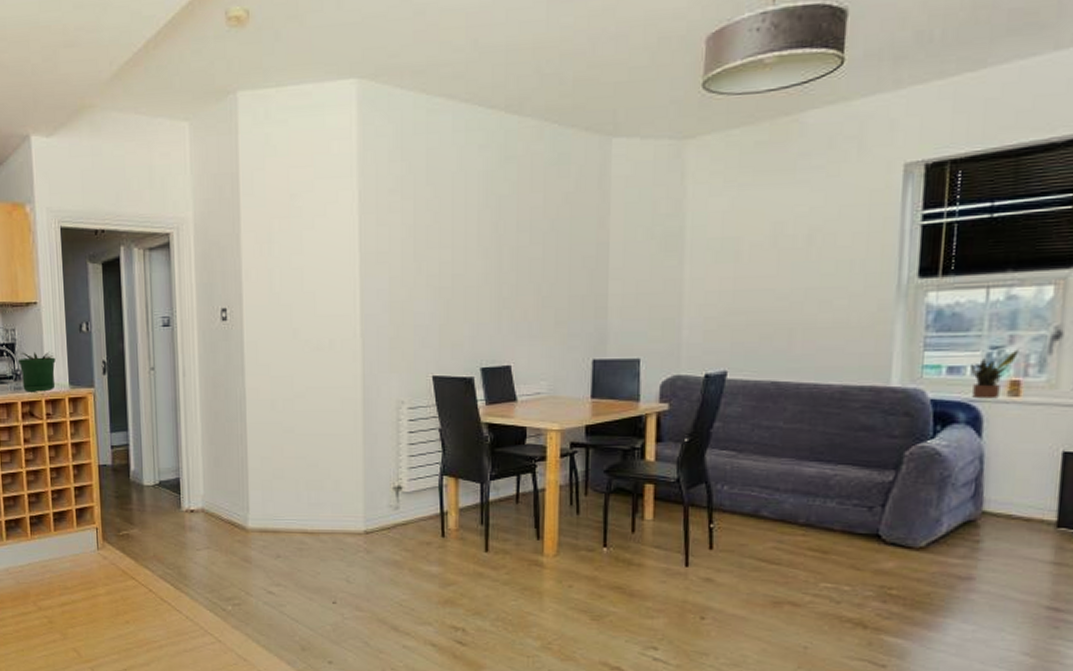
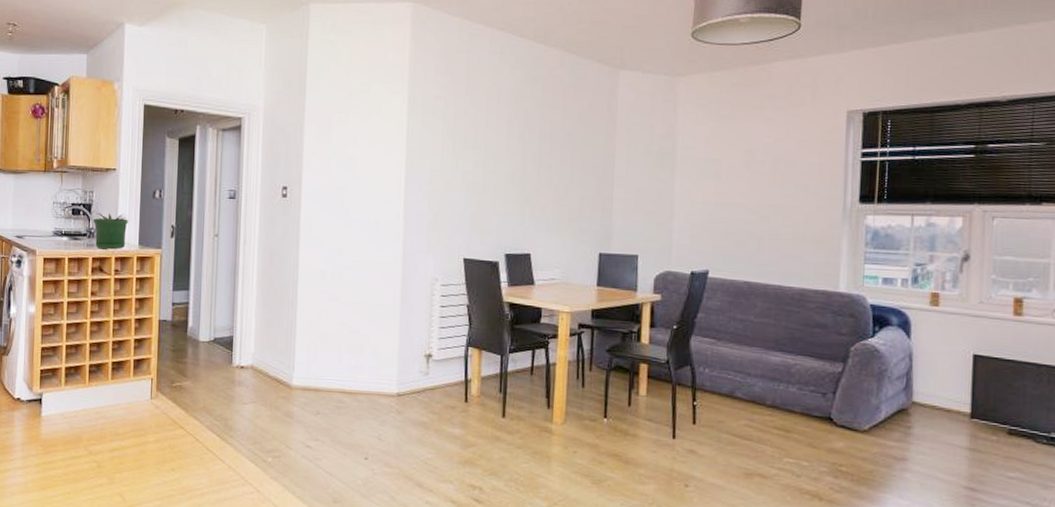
potted plant: present [971,349,1019,399] -> none [901,267,937,307]

